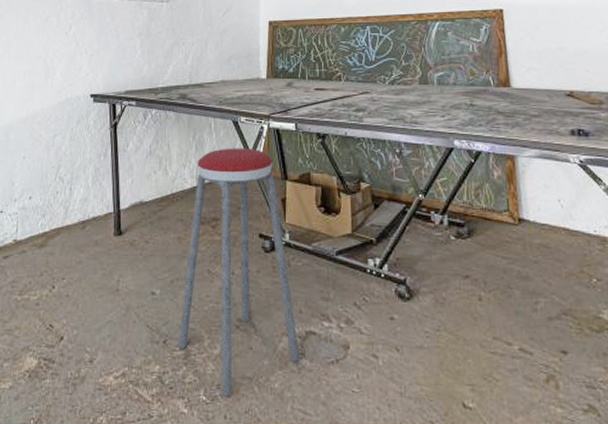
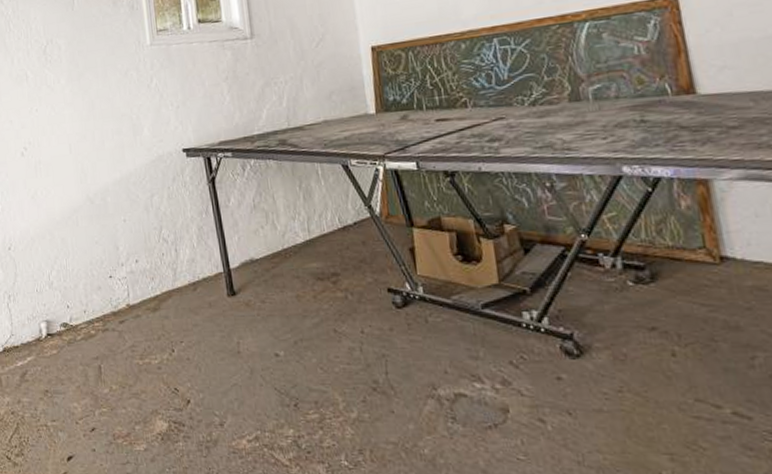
music stool: present [178,148,300,397] -> none [307,193,451,462]

